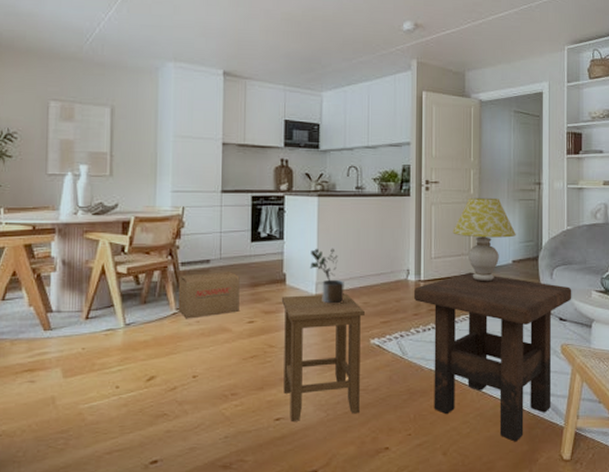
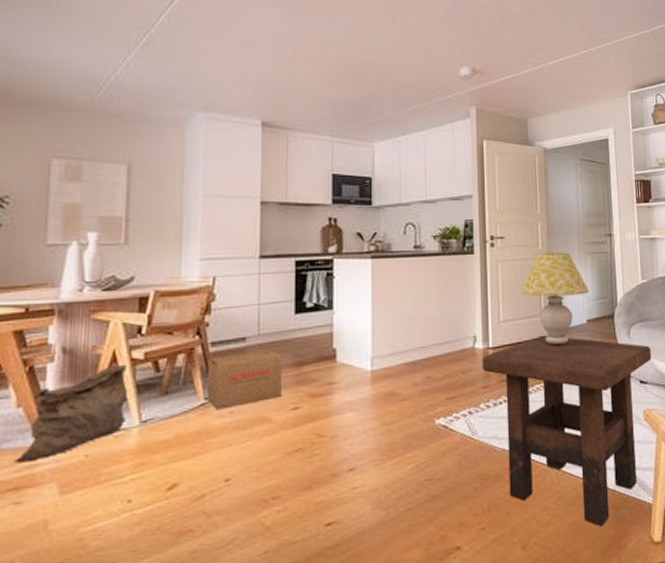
bag: none [28,276,115,349] -> present [14,364,128,461]
stool: present [281,293,366,421] -> none [331,367,429,525]
potted plant: present [309,248,344,305] -> none [363,316,404,382]

